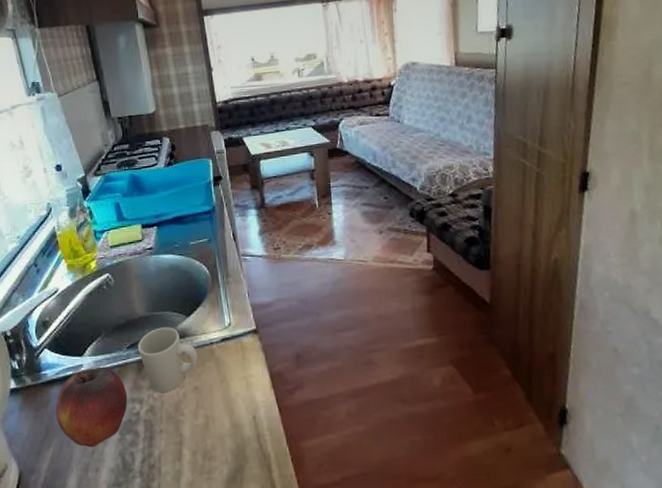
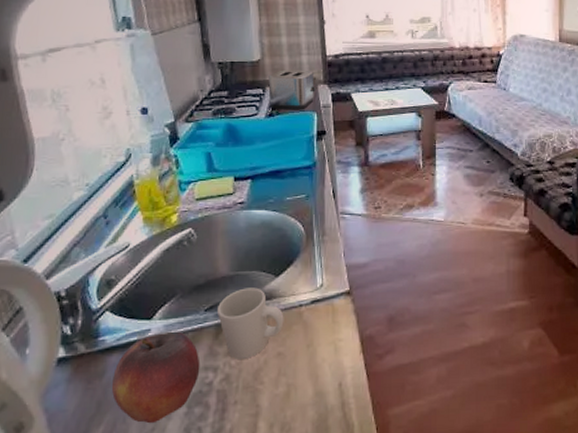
toaster: none [164,118,209,158] -> present [268,69,316,110]

